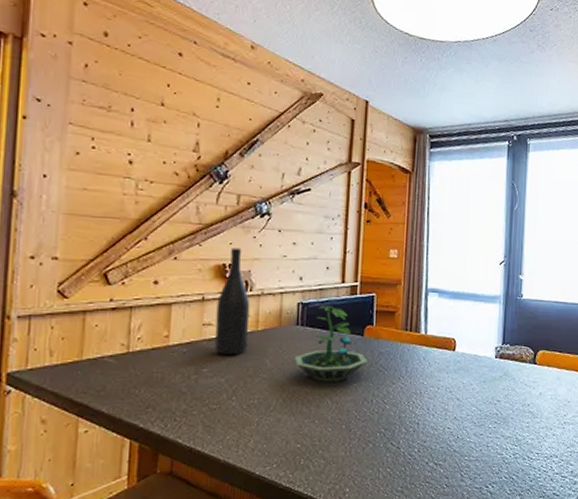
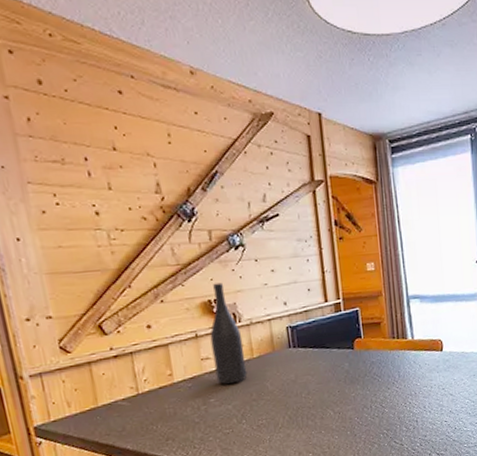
terrarium: present [295,306,368,382] -> none [293,325,361,397]

